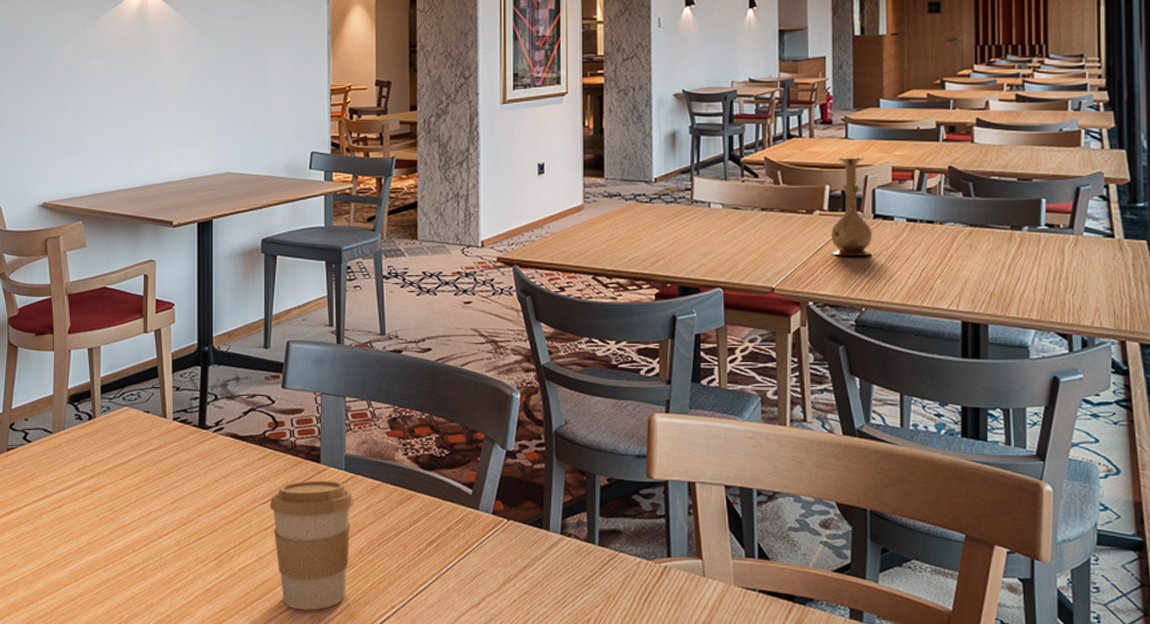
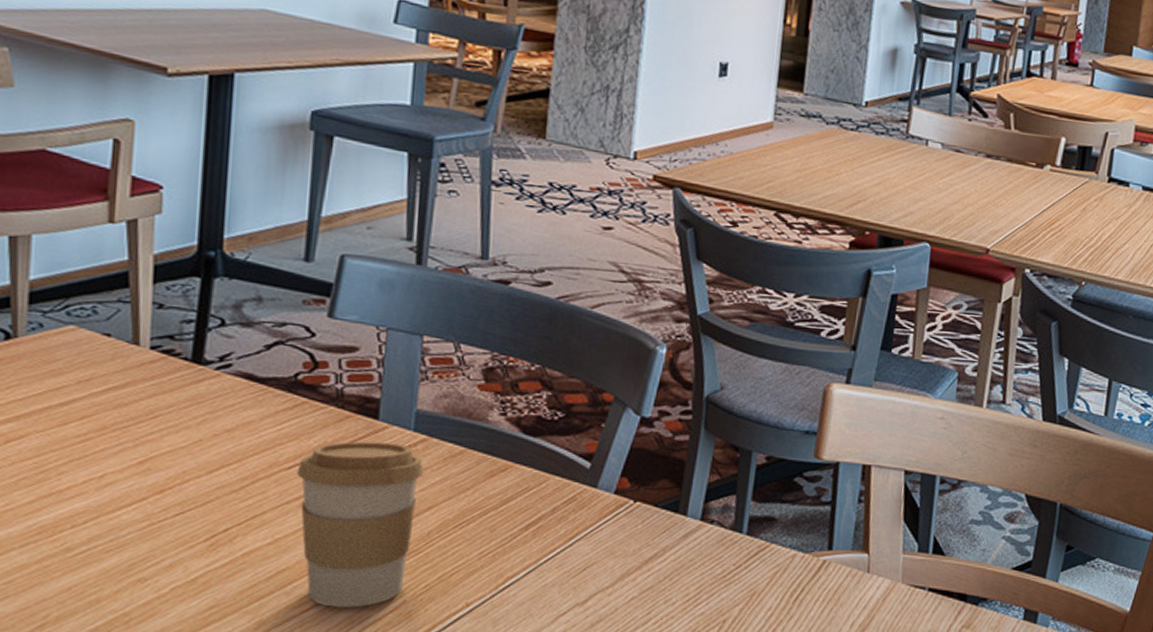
vase: present [830,157,873,256] -> none [1058,107,1108,224]

